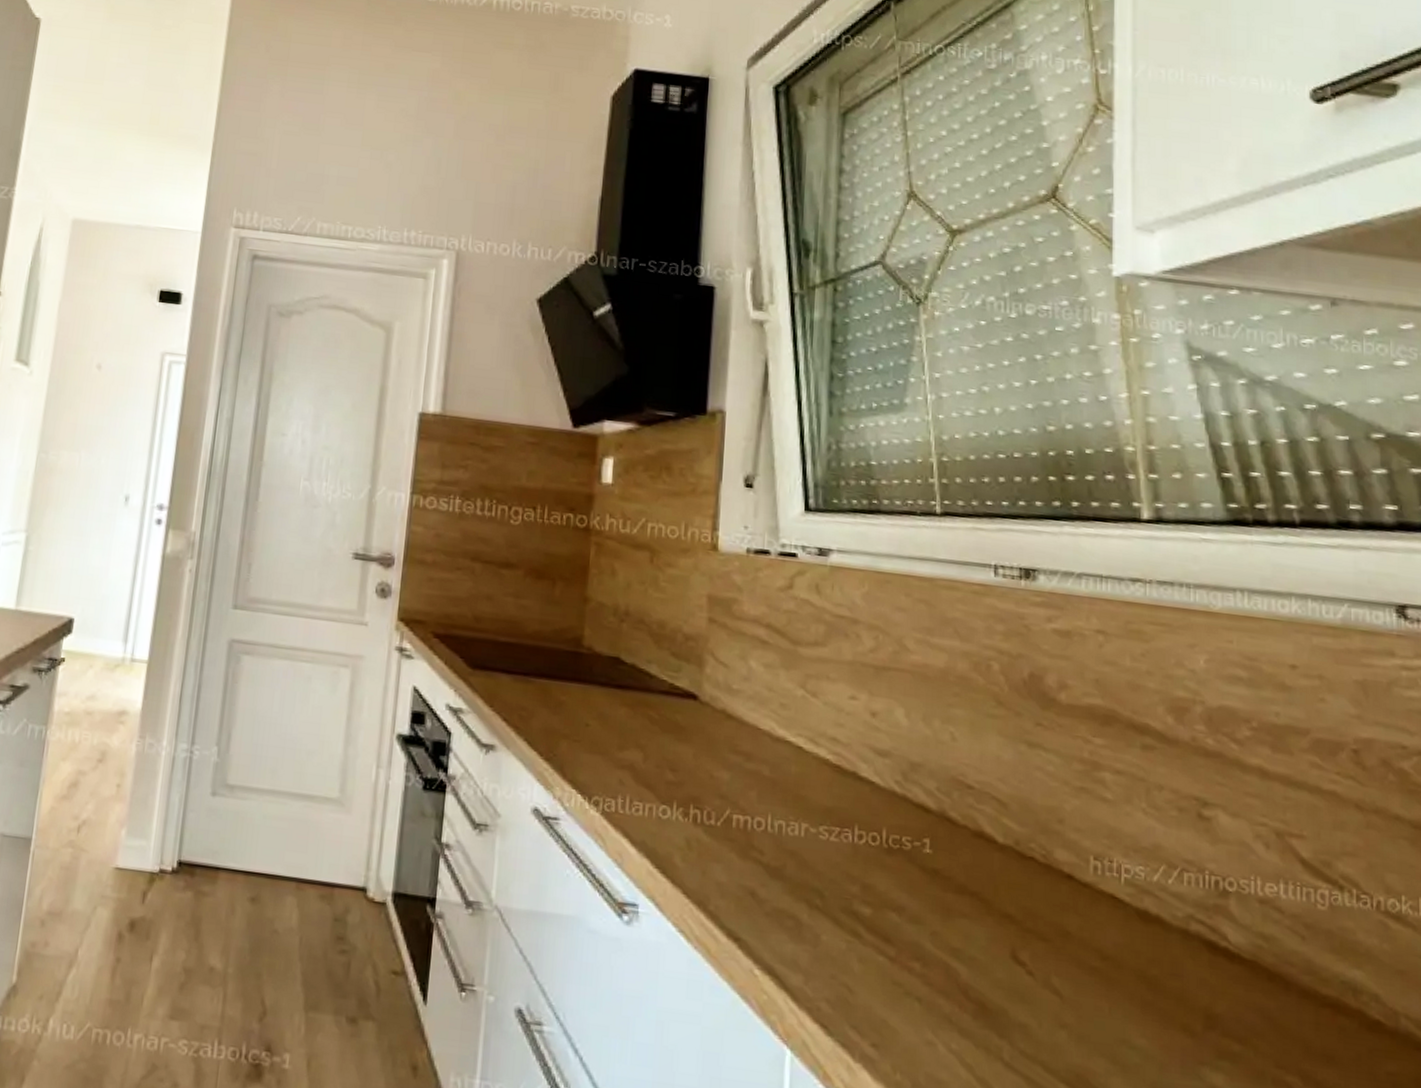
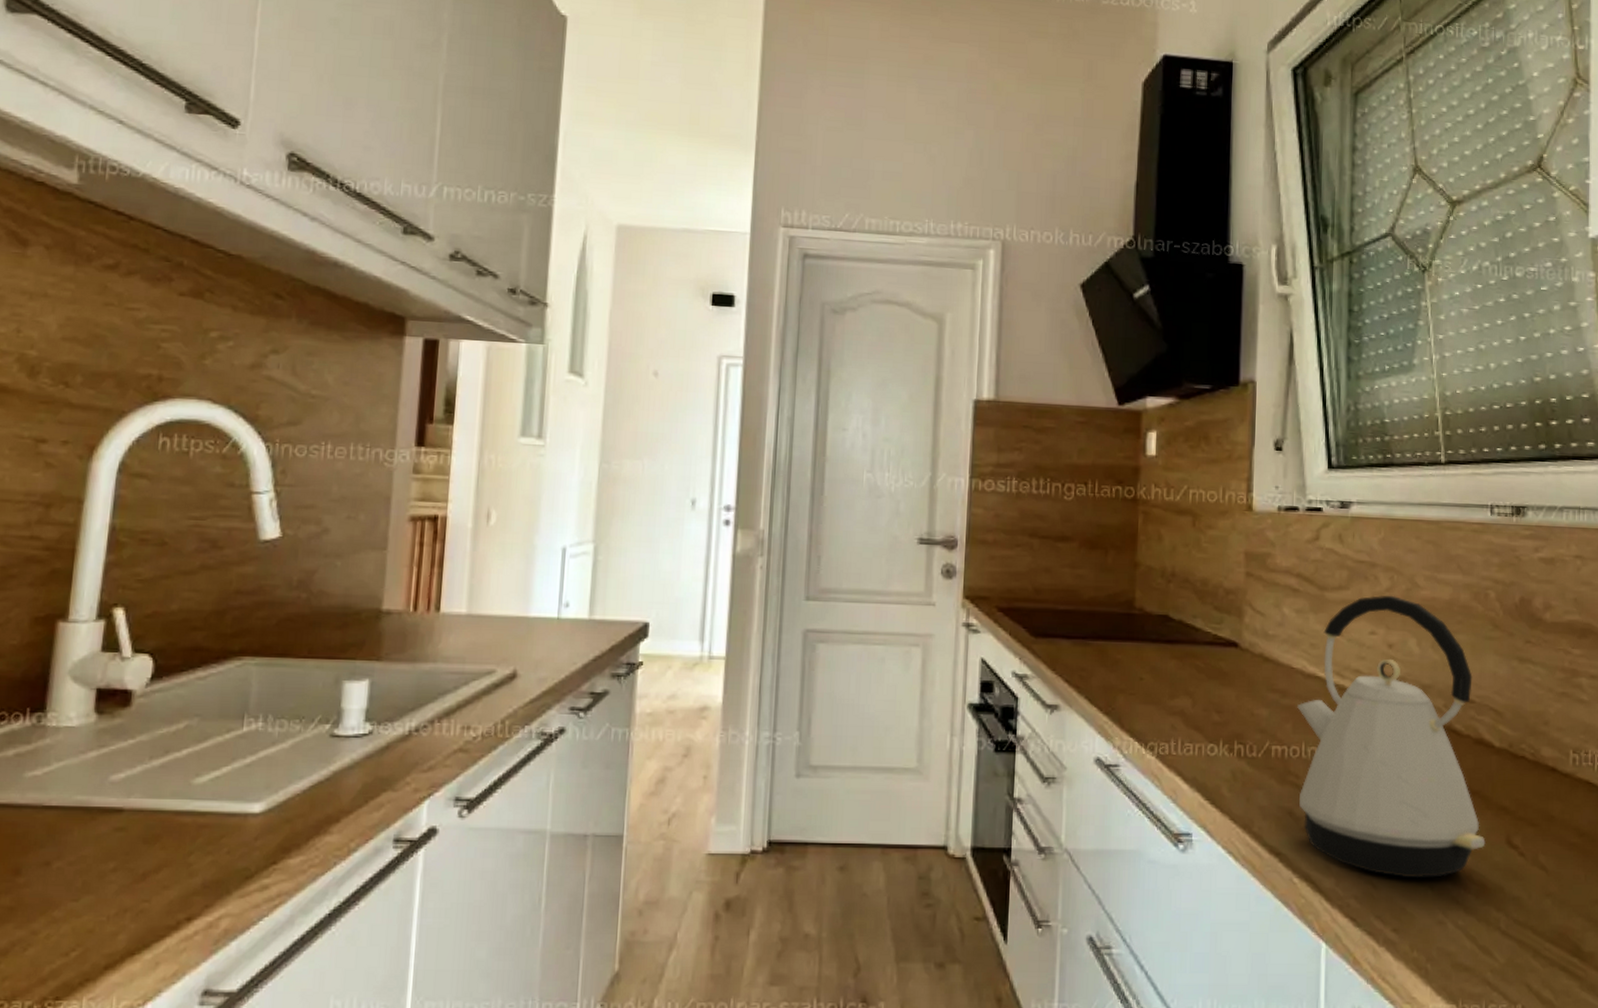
kettle: none [763,655,986,989] -> present [1297,595,1486,879]

